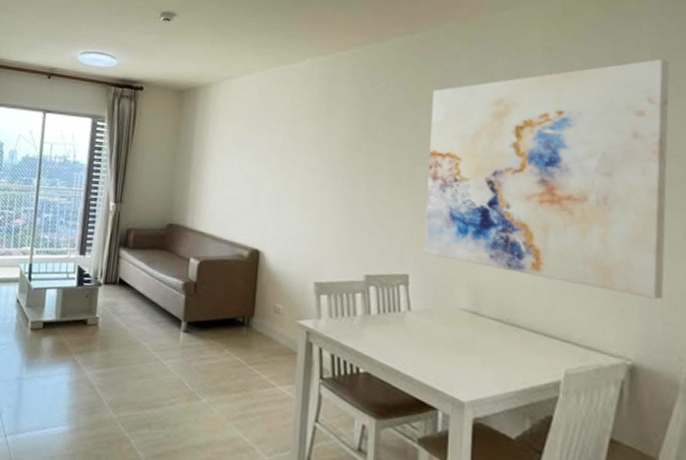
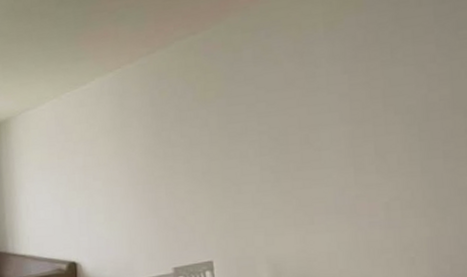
wall art: present [424,58,670,300] -> none [219,12,454,245]

